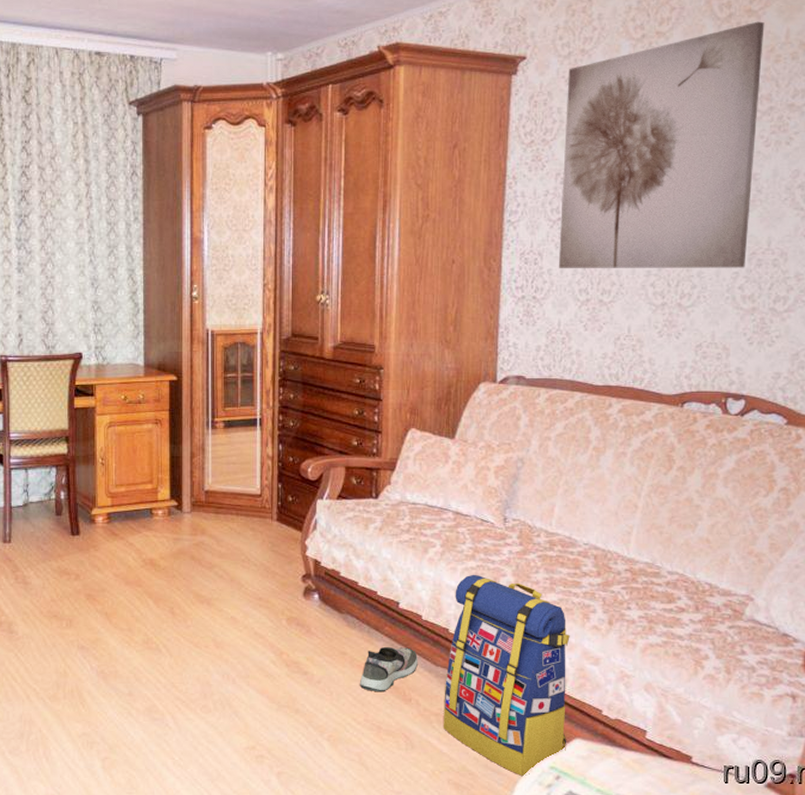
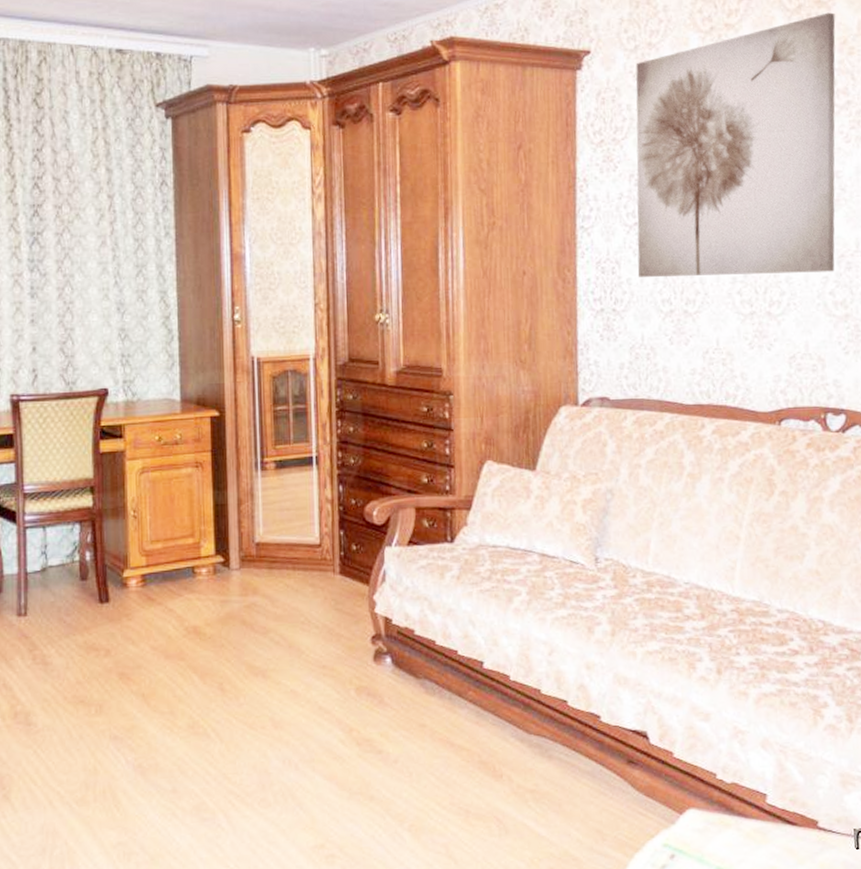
shoe: present [359,646,418,692] -> none [442,714,508,770]
backpack: present [444,574,570,777] -> none [539,624,680,859]

